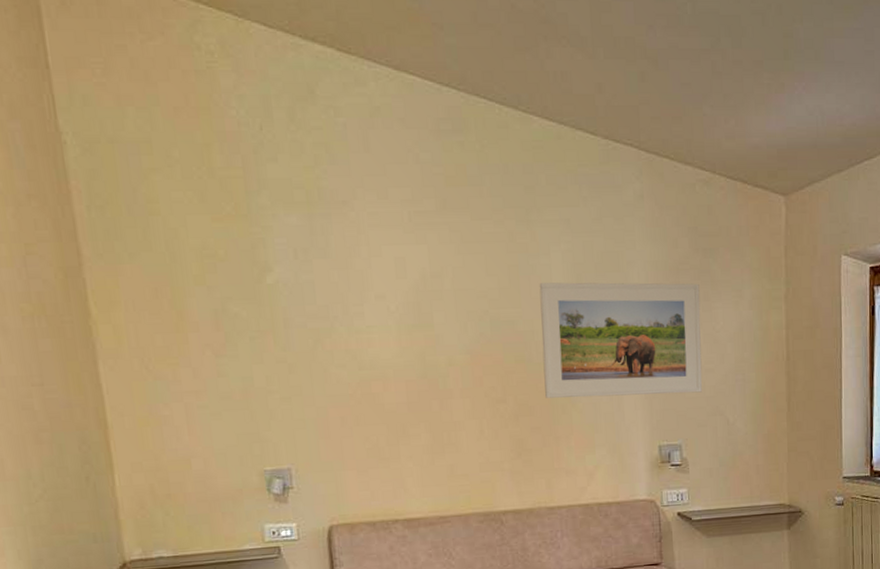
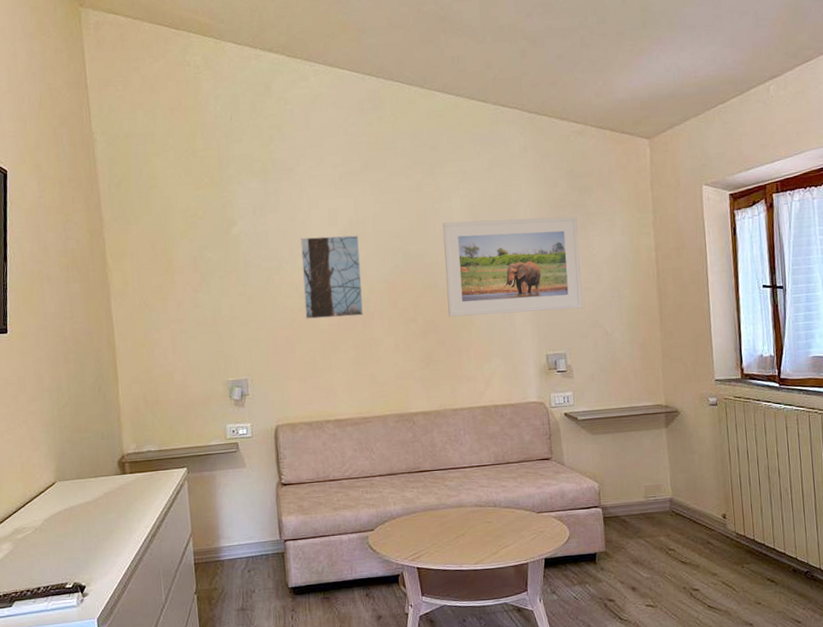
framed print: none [358,292,440,396] -> present [300,235,363,319]

